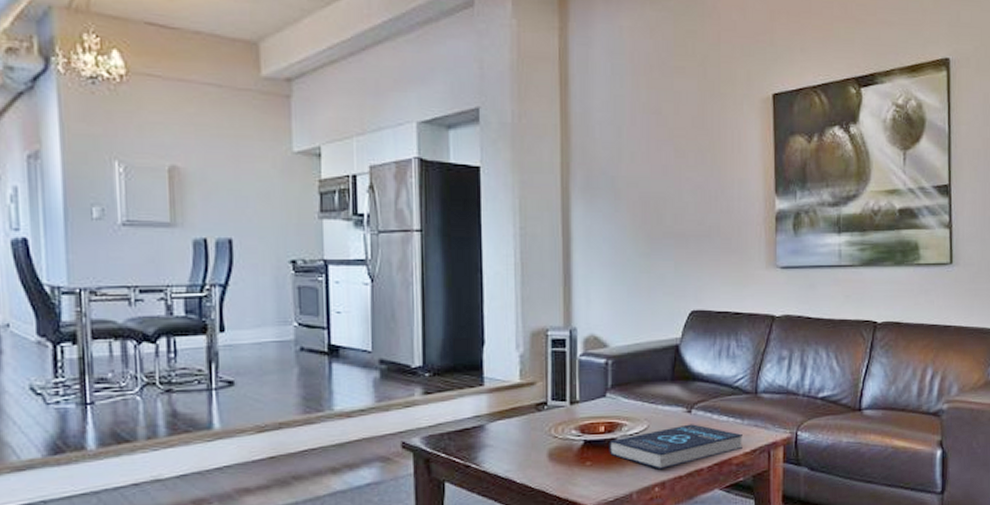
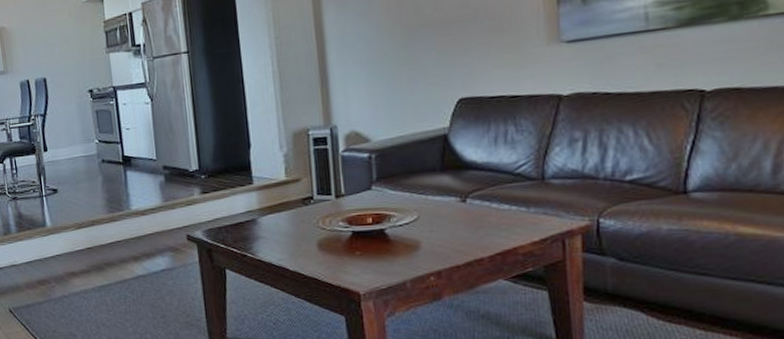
book: present [609,424,744,470] -> none [377,213,531,259]

